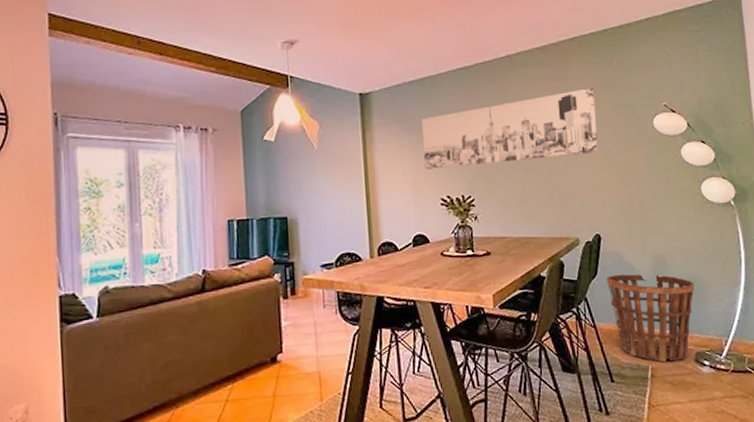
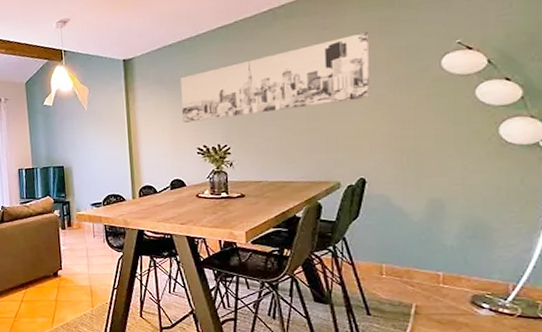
basket: present [606,274,695,362] -> none [368,216,478,302]

